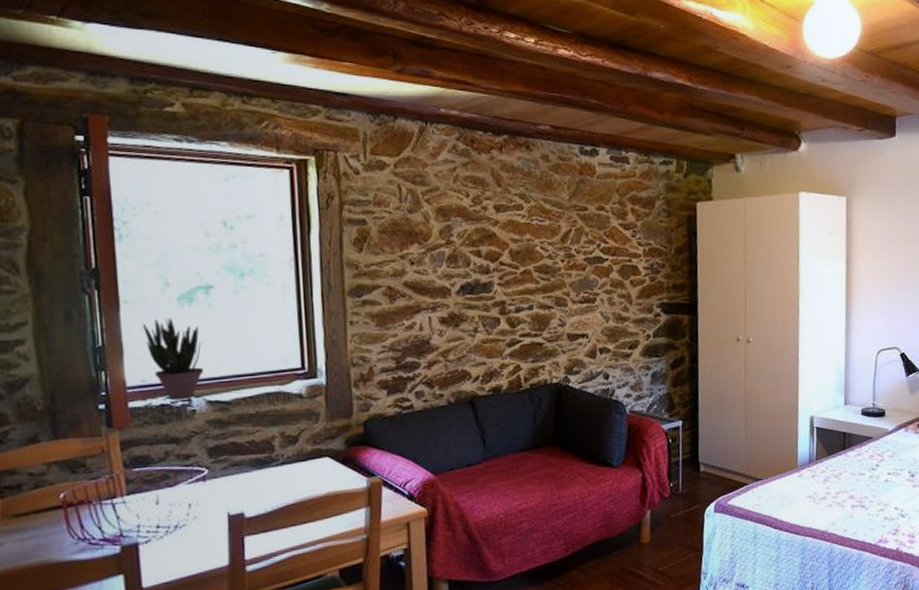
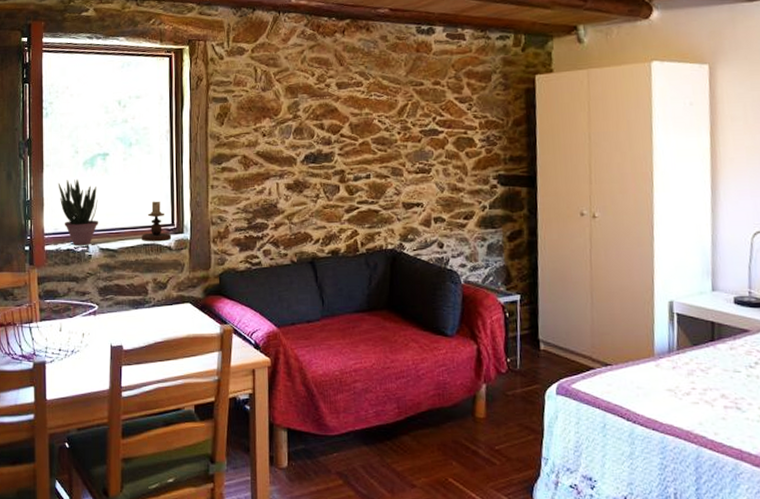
candlestick: none [263,341,303,391] -> present [142,201,172,242]

